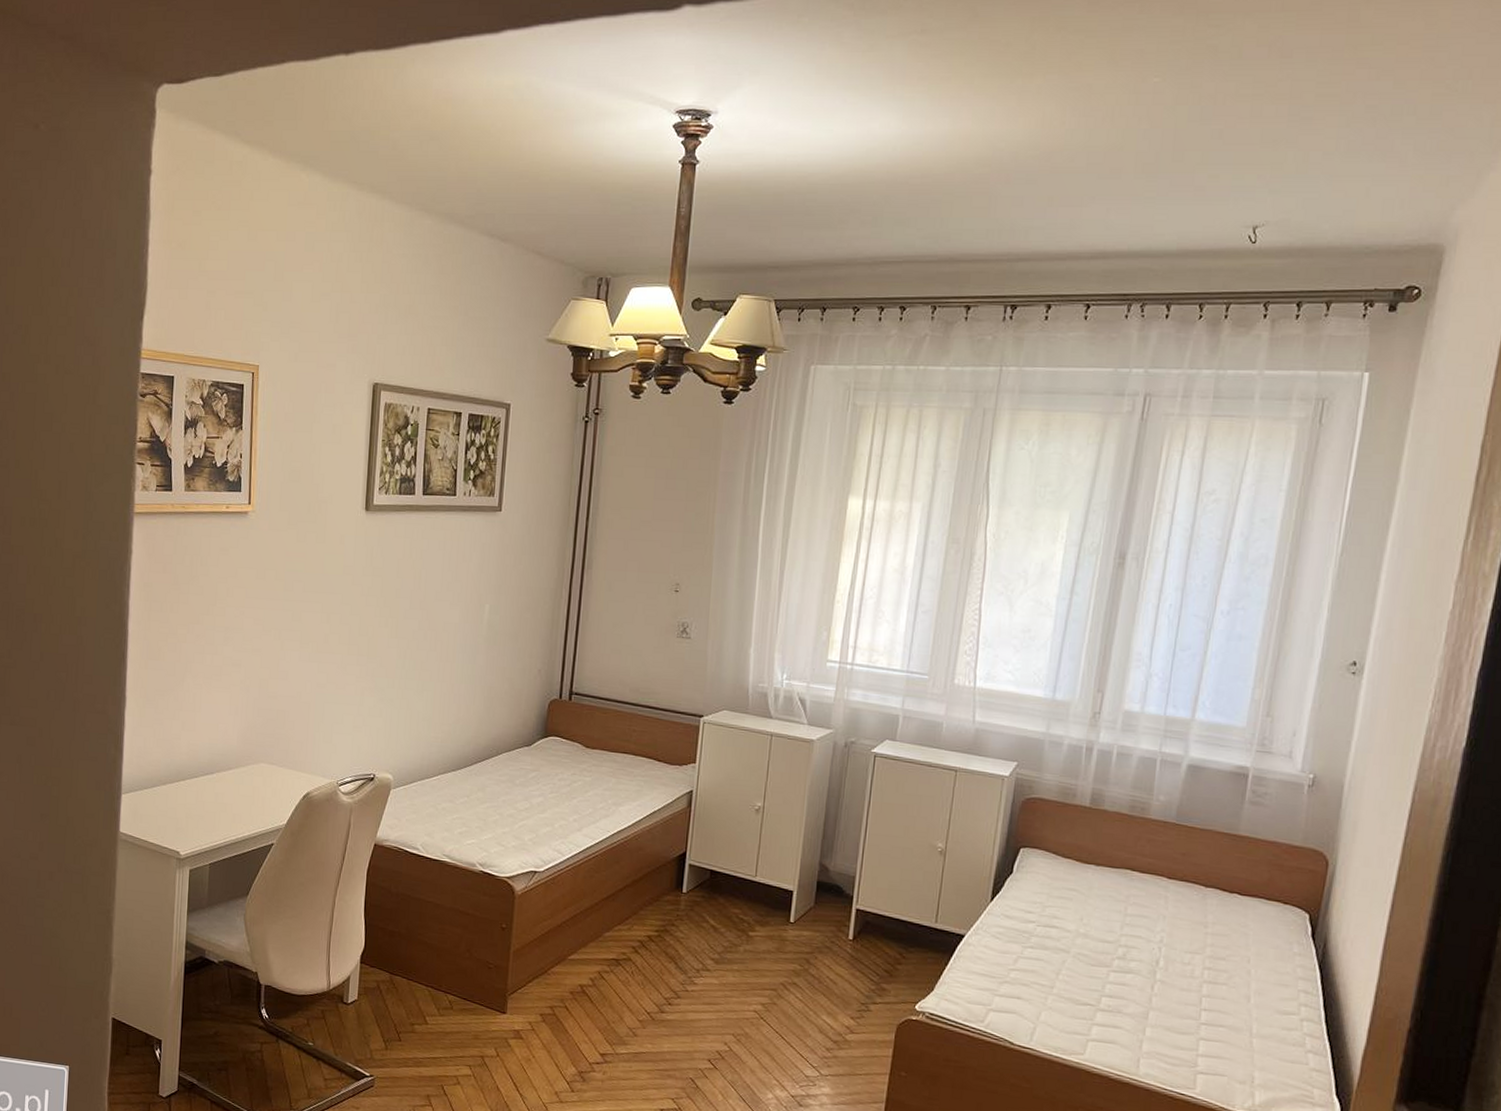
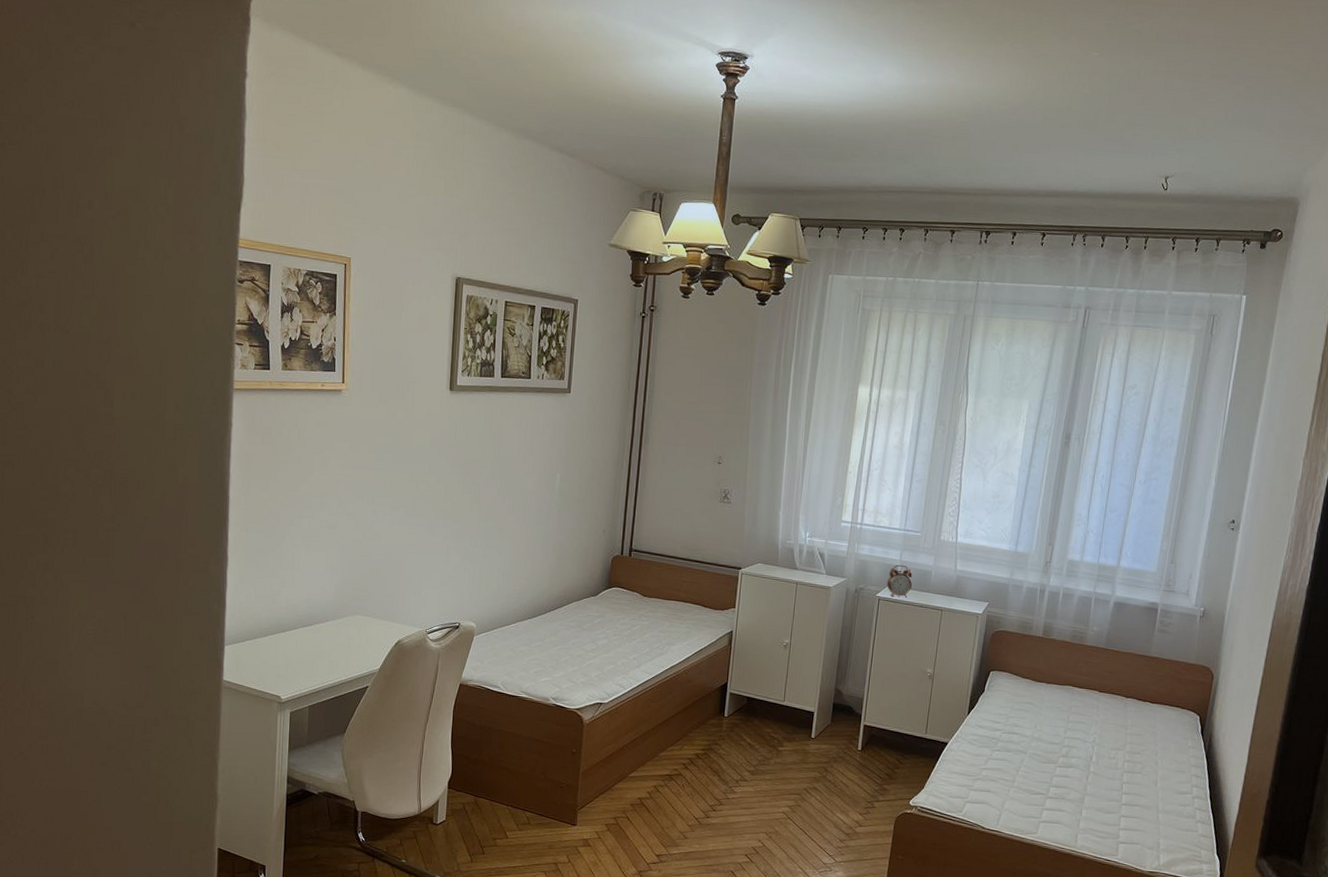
alarm clock: none [884,714,918,755] -> present [886,564,912,598]

